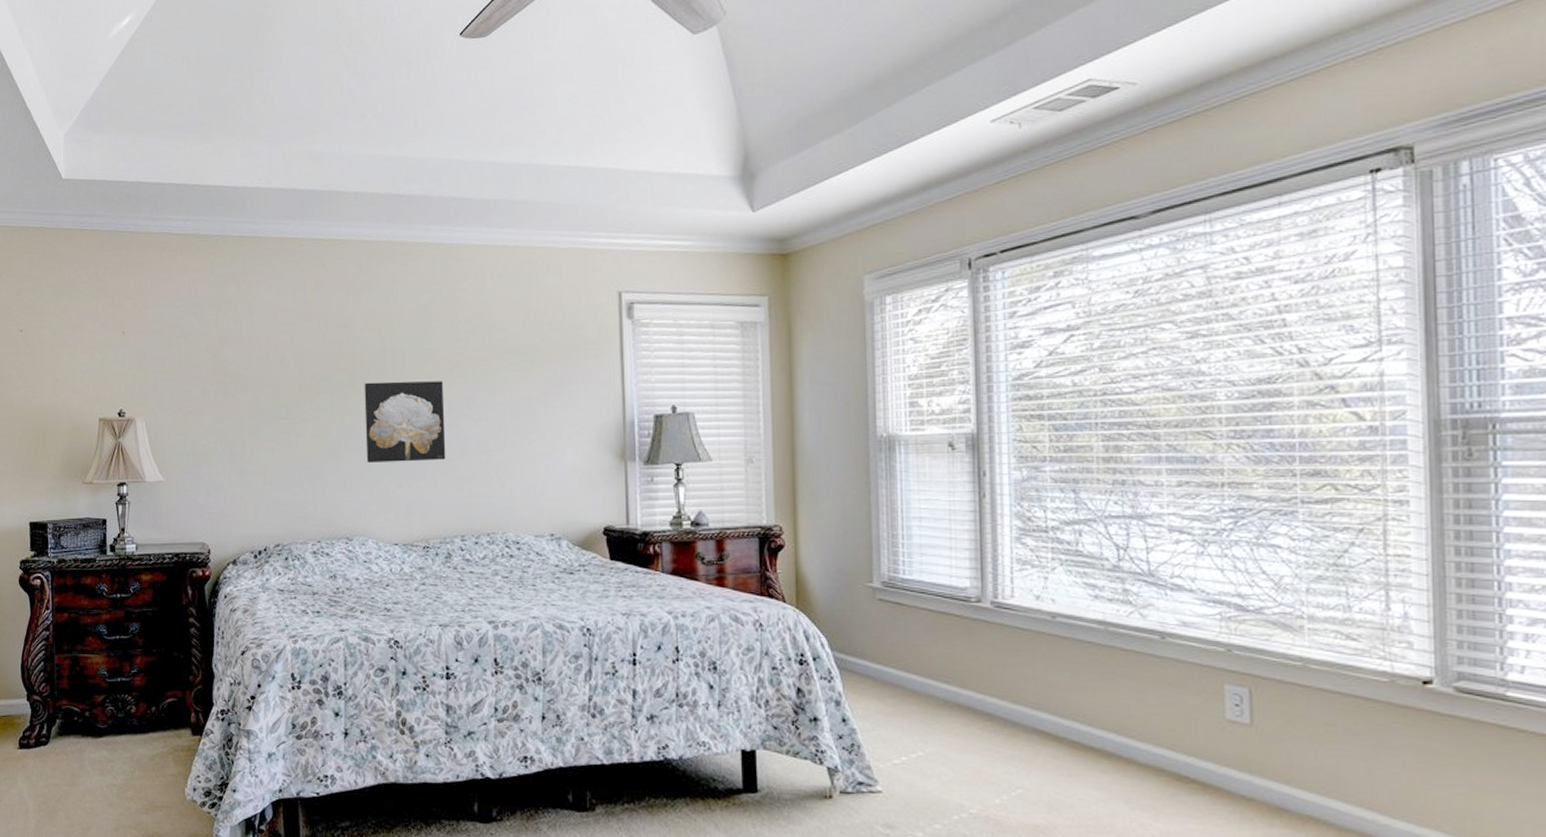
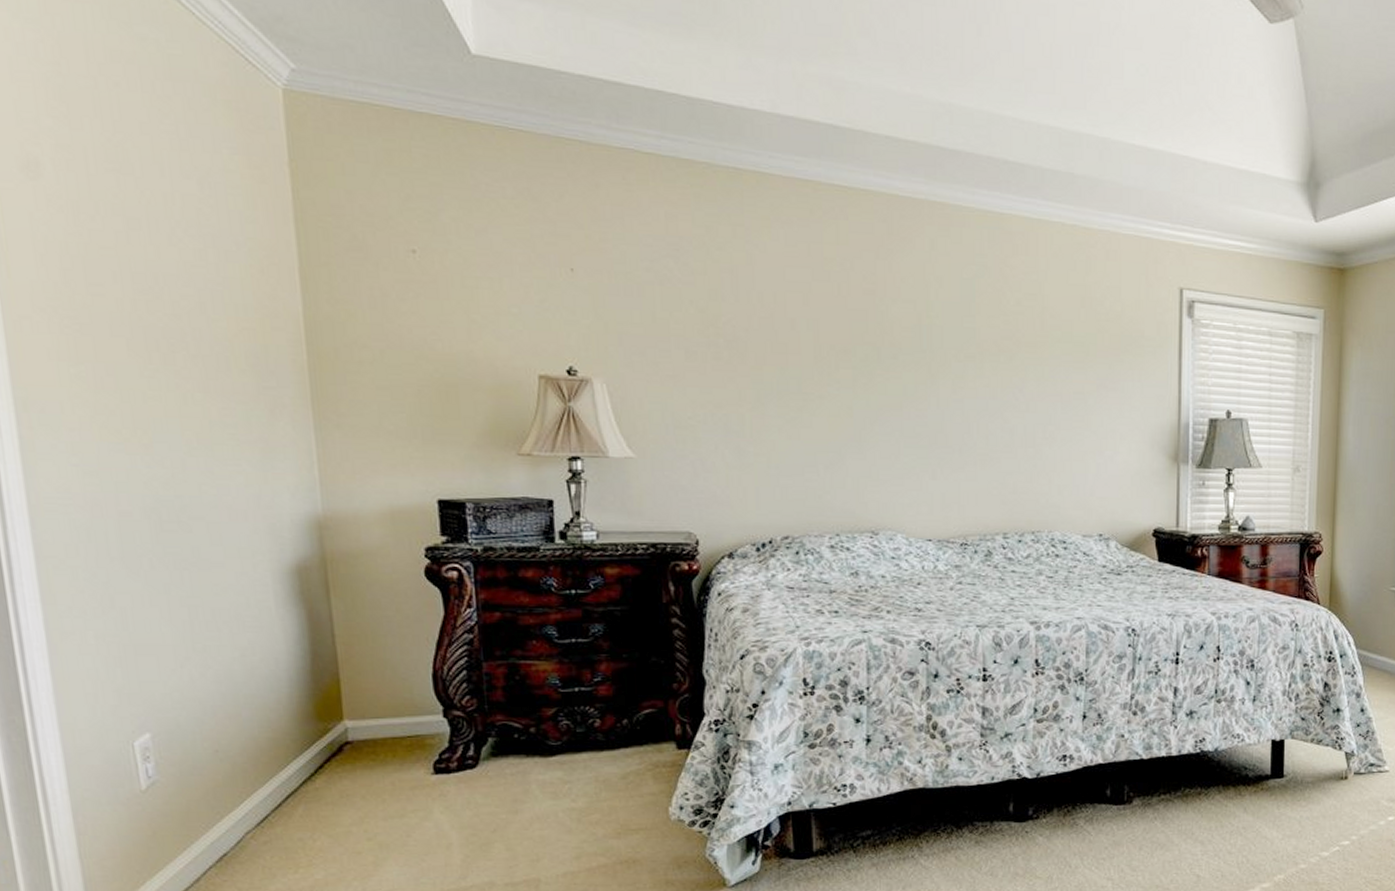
wall art: present [364,381,446,463] -> none [894,360,989,452]

